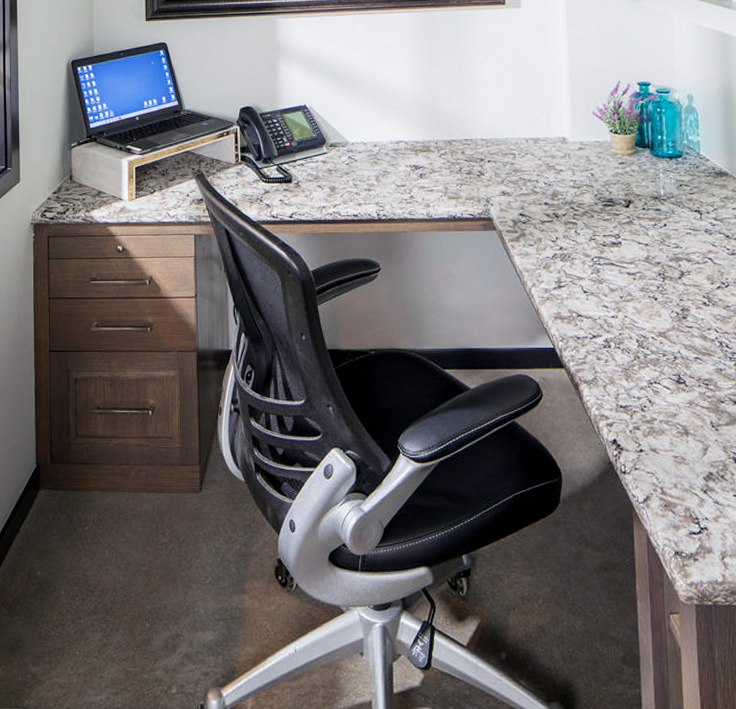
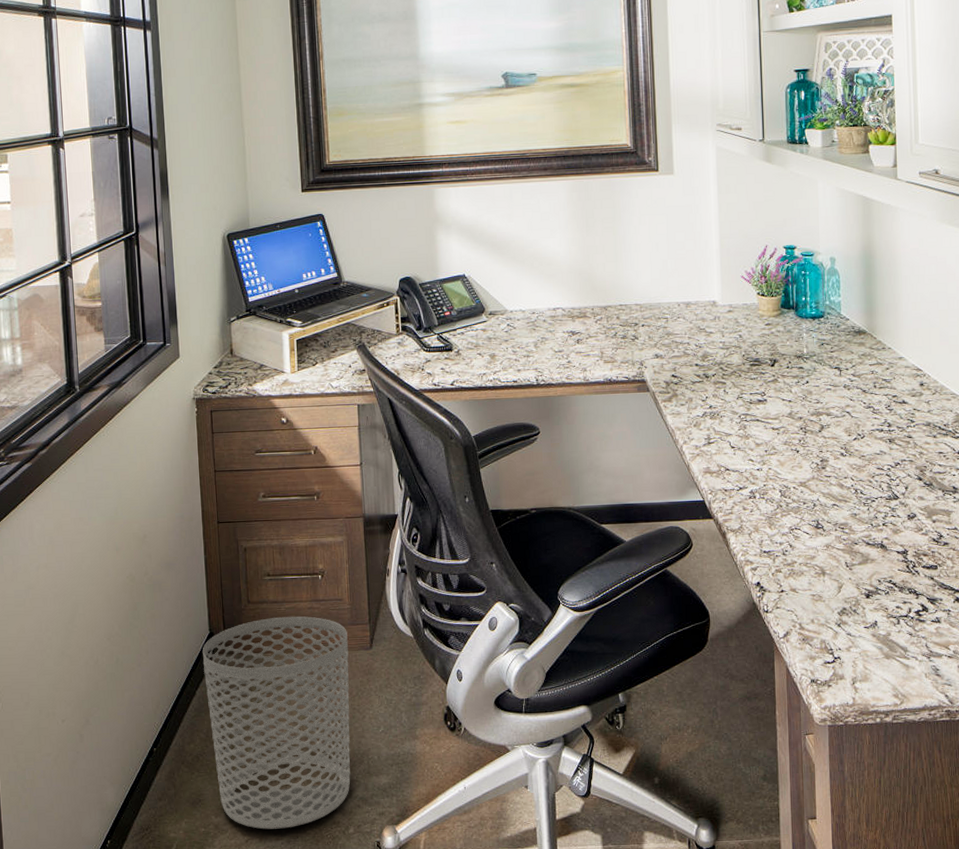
waste bin: none [28,453,177,684] -> present [202,616,351,830]

